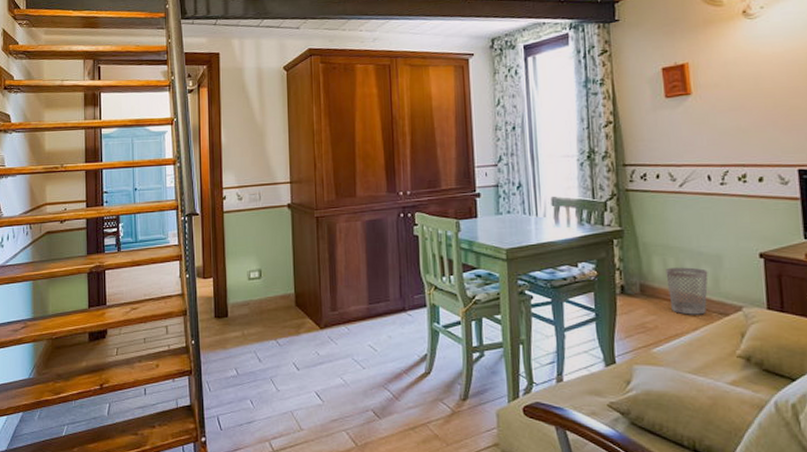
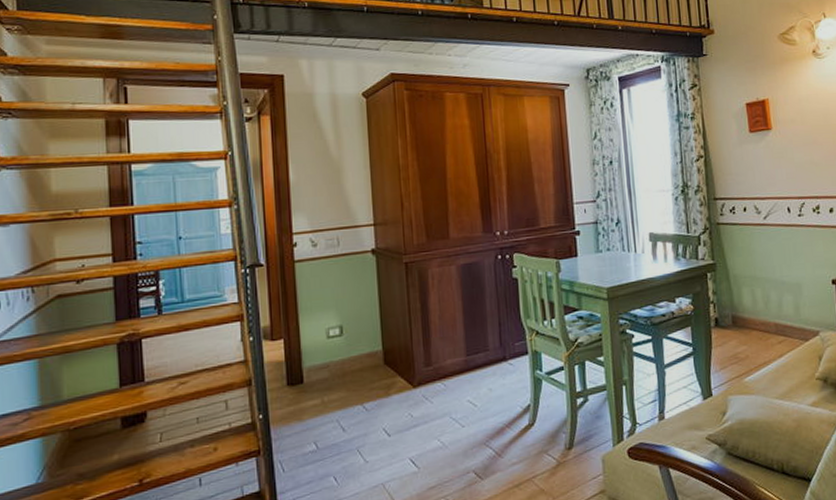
wastebasket: present [666,267,708,315] -> none [754,296,790,343]

